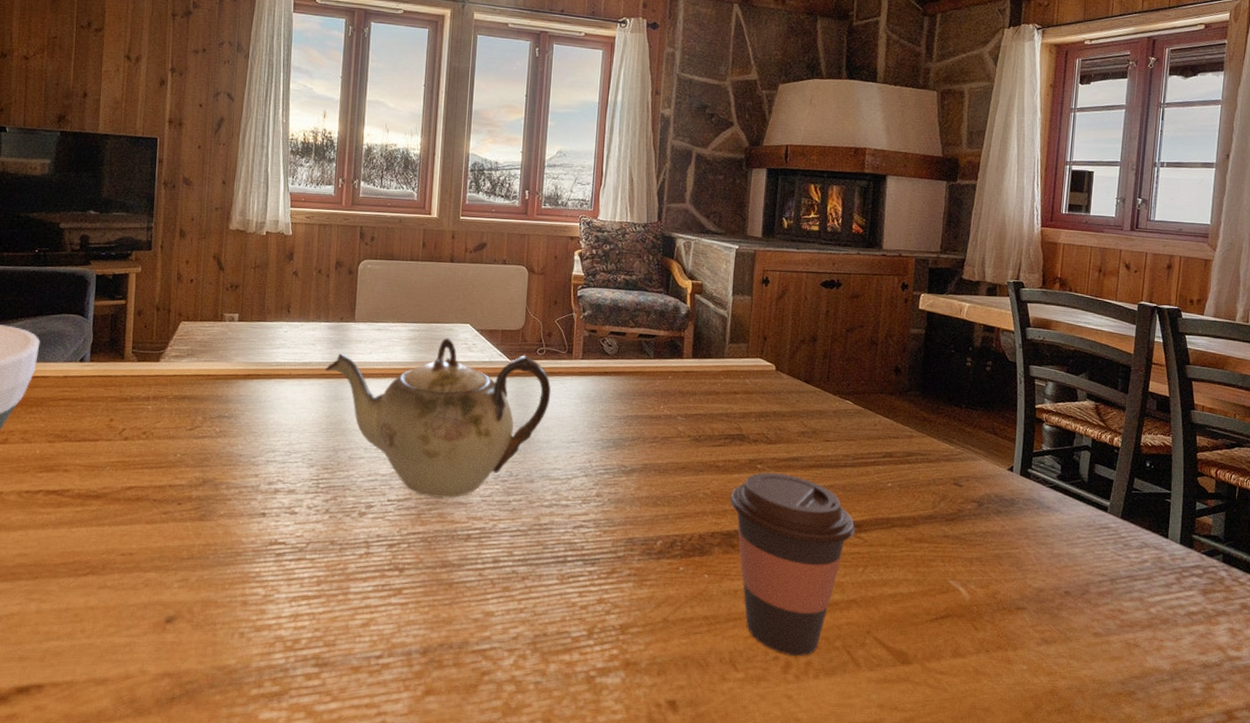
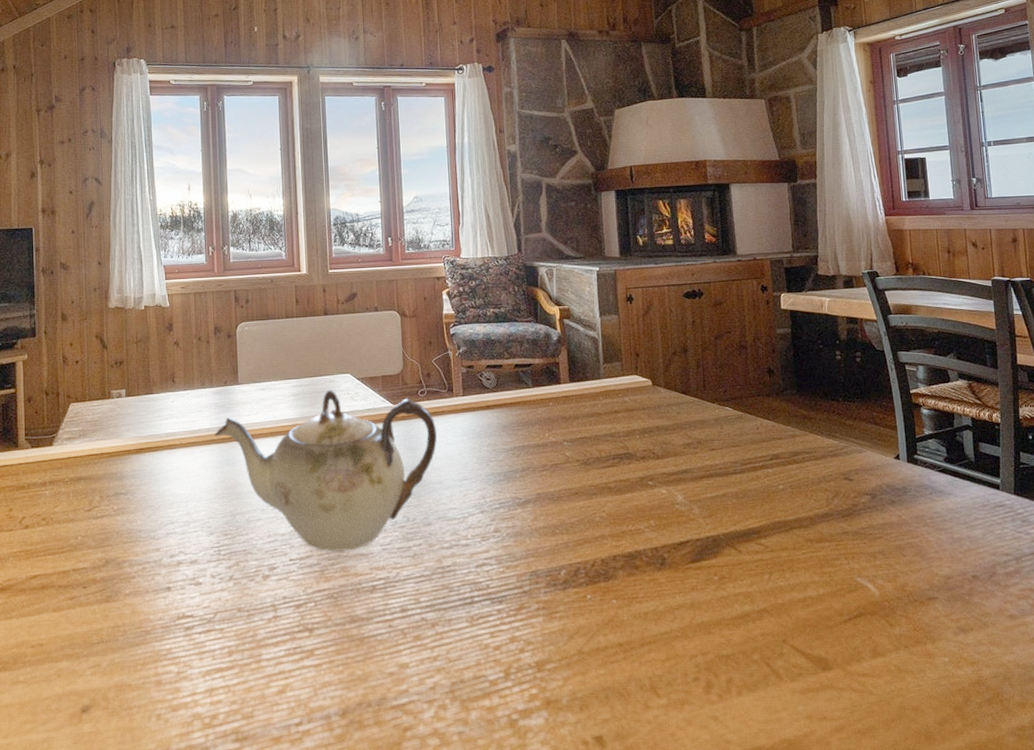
coffee cup: present [730,472,855,656] -> none [627,488,755,675]

